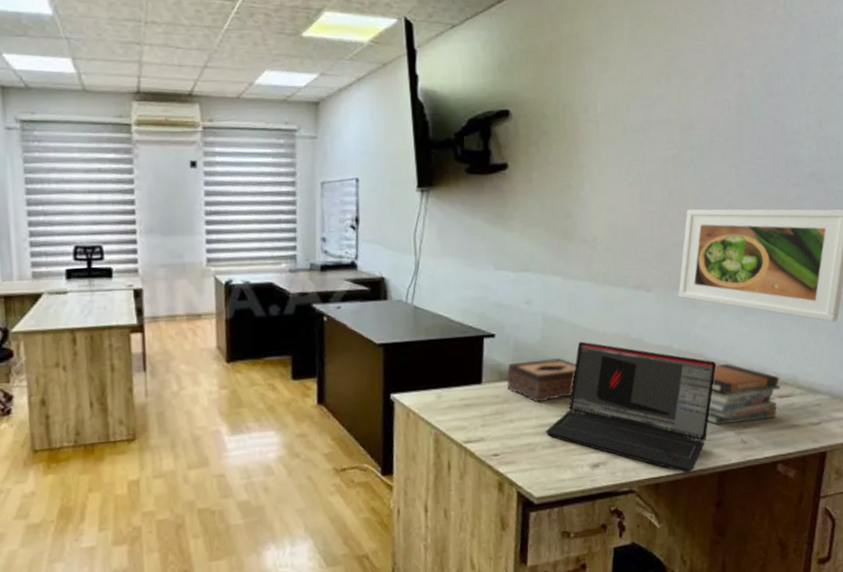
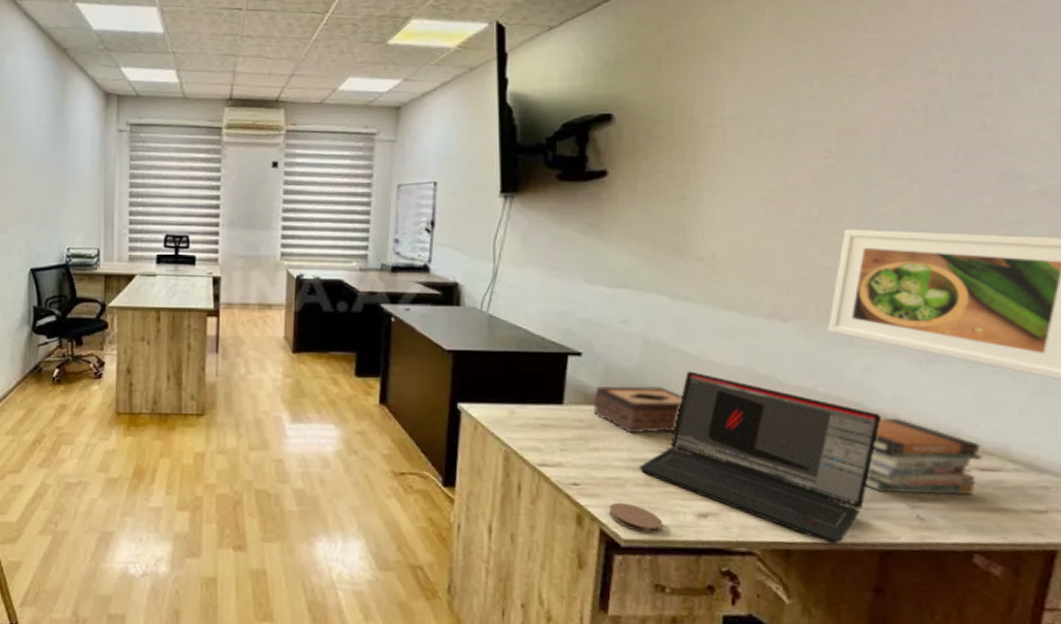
coaster: none [523,464,566,490] -> present [608,502,663,534]

